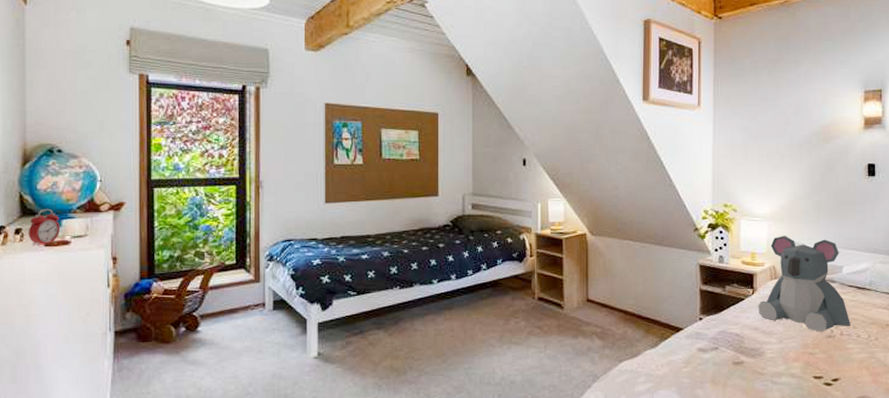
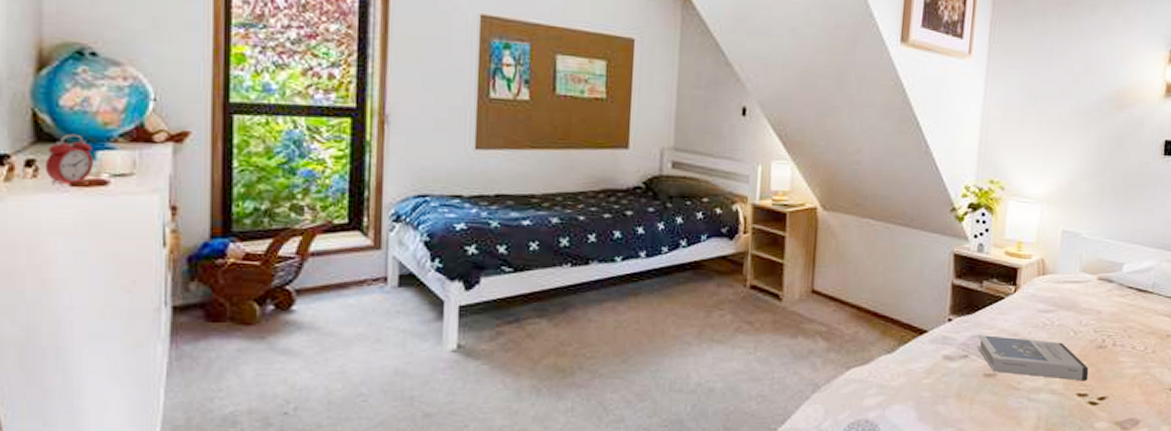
hardback book: none [724,330,822,366] -> present [976,335,1089,381]
stuffed animal: present [758,236,850,332] -> none [1019,223,1126,341]

